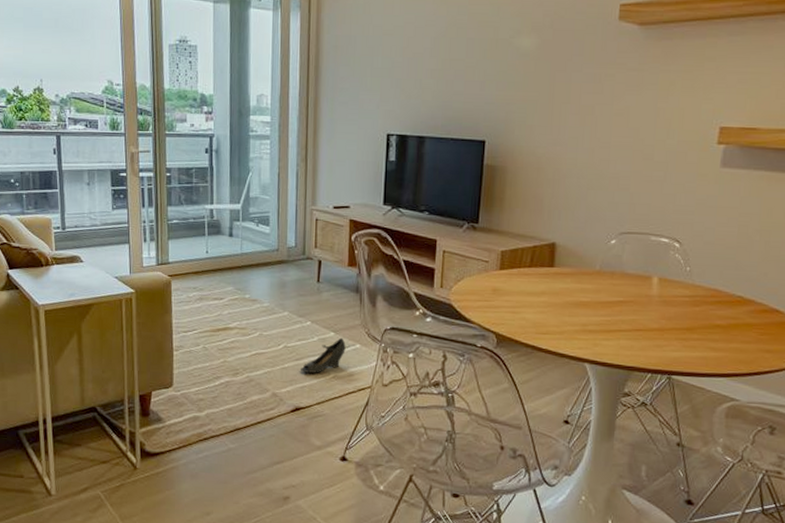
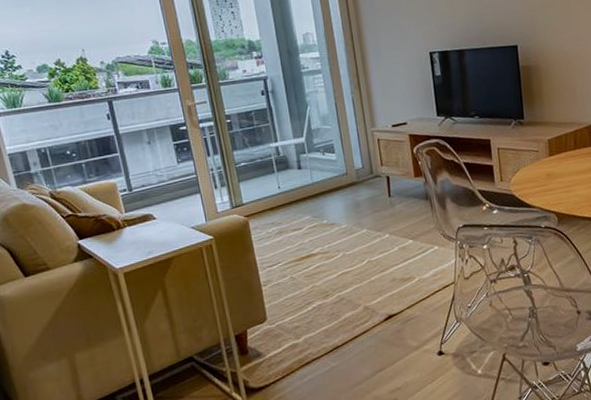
shoe: present [301,337,346,373] -> none [387,242,426,282]

